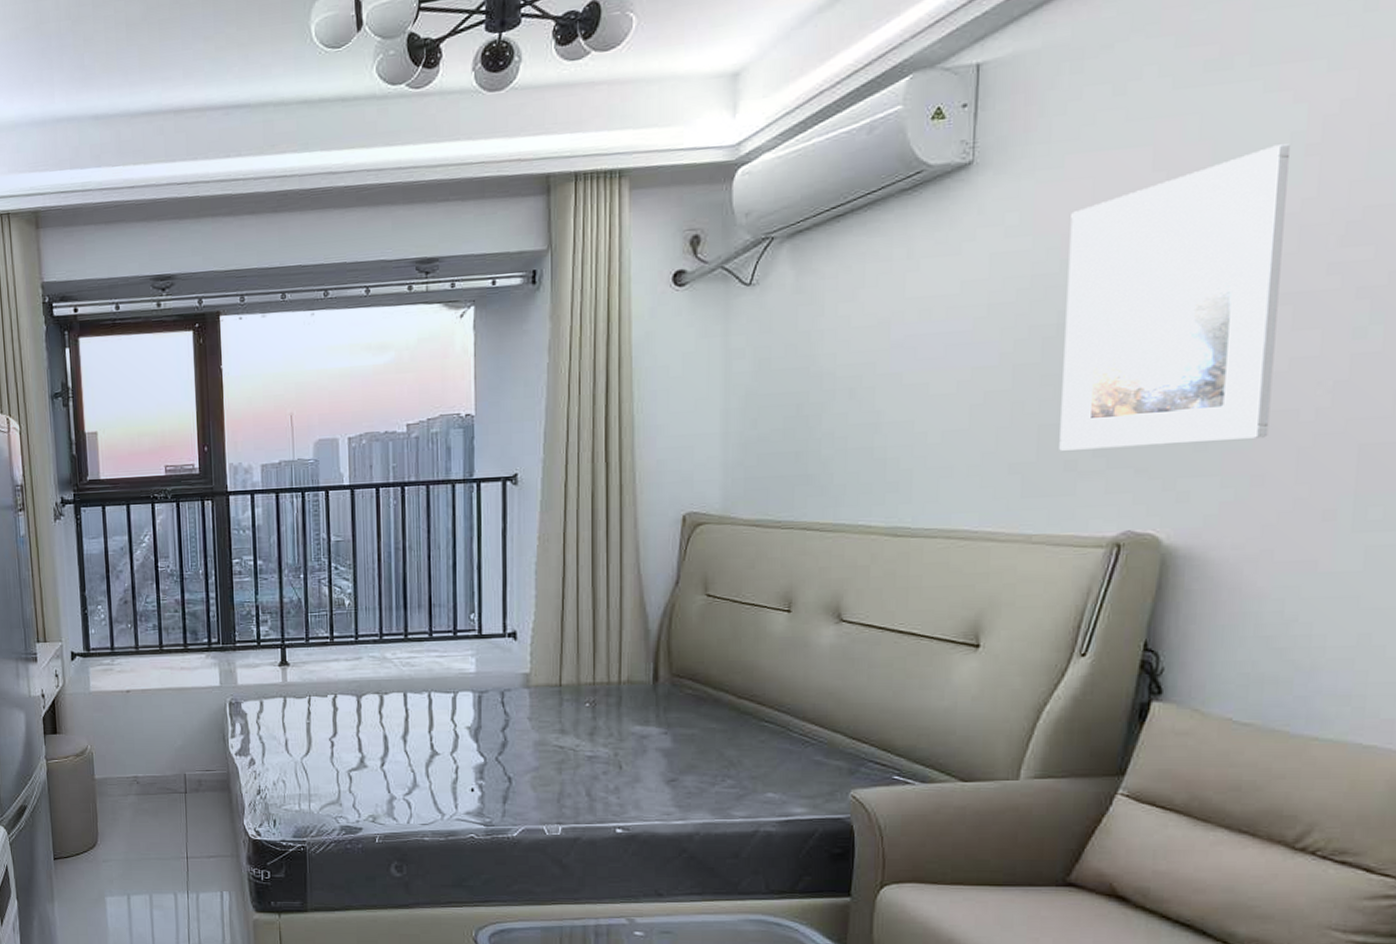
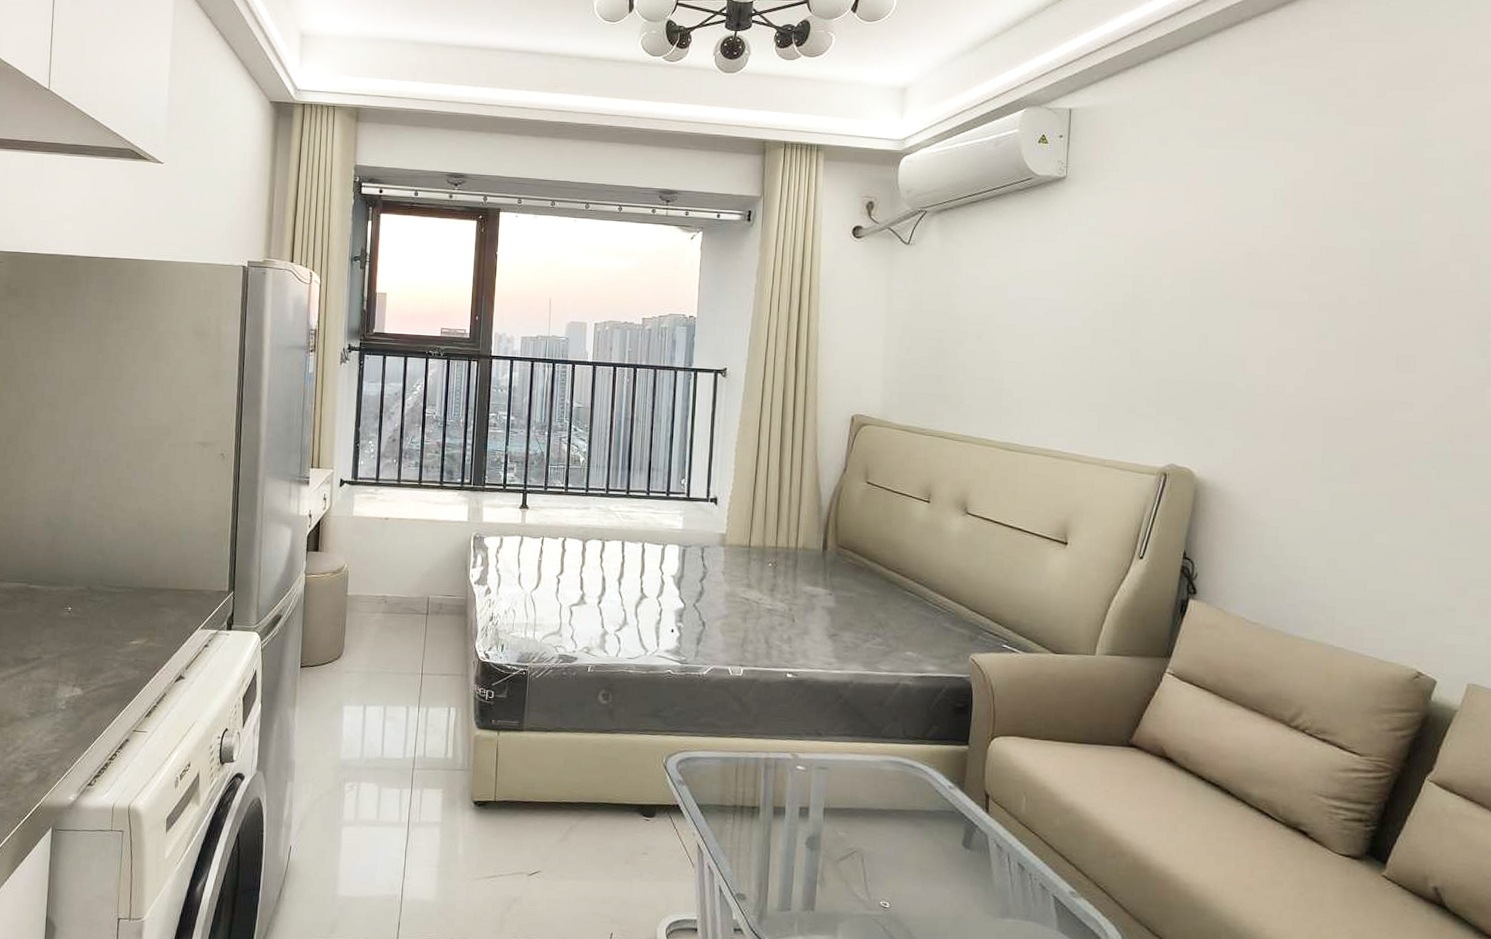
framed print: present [1059,144,1290,451] -> none [1124,196,1273,404]

